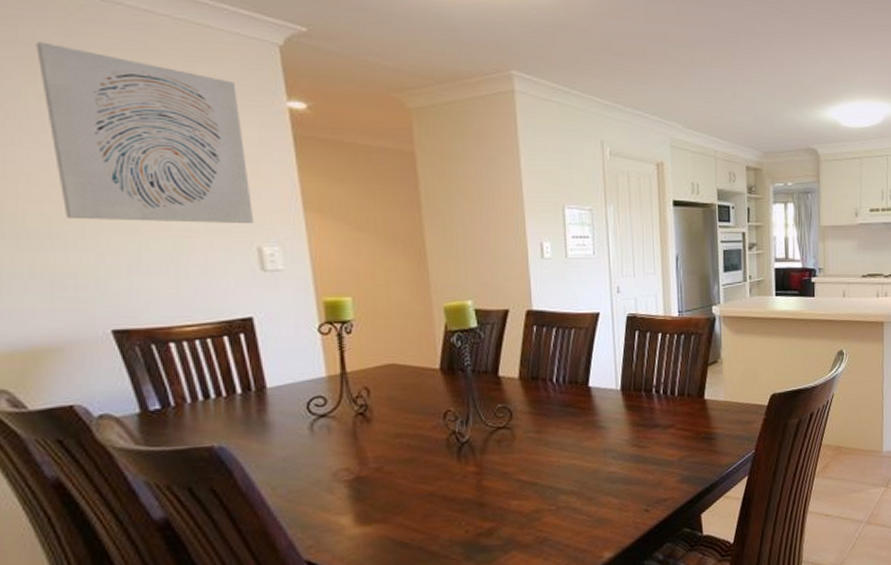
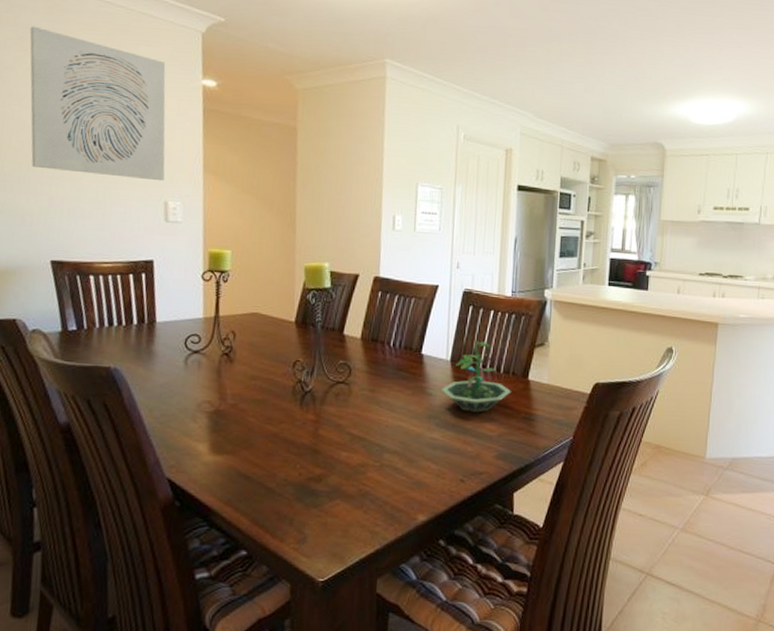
terrarium: none [614,366,689,440] -> present [441,341,512,413]

